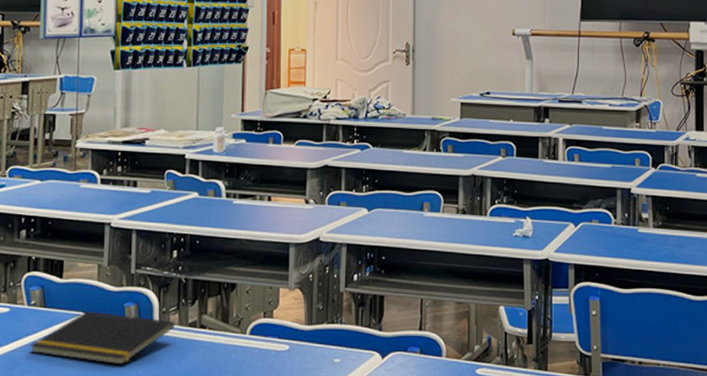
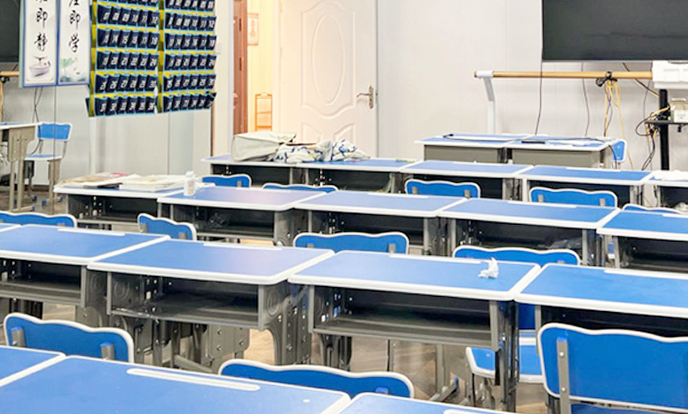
notepad: present [30,310,175,365] -> none [12,350,149,404]

